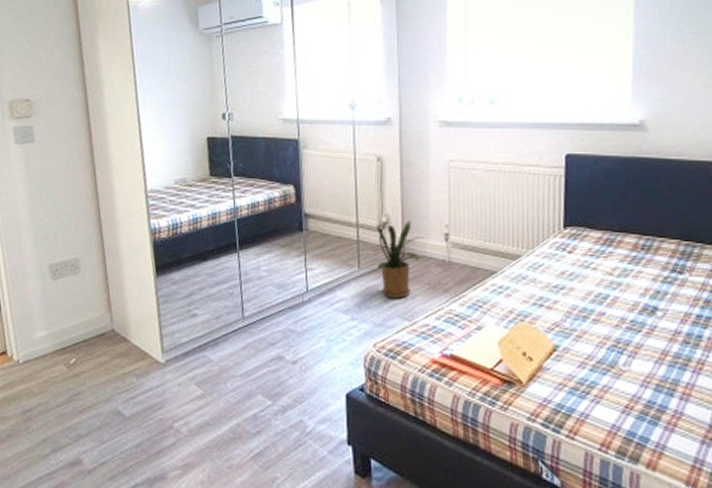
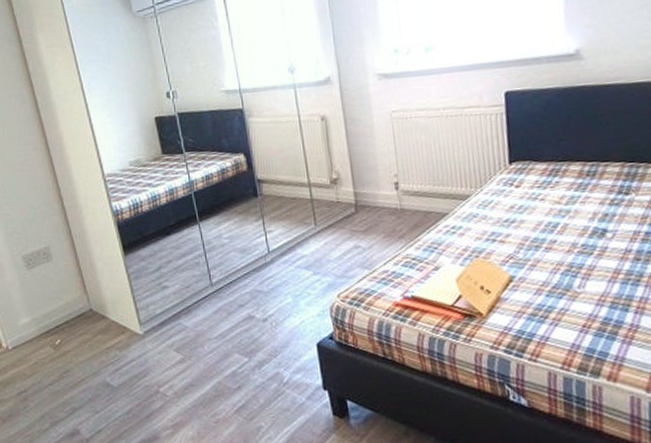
house plant: present [376,219,425,299] -> none [327,174,376,250]

